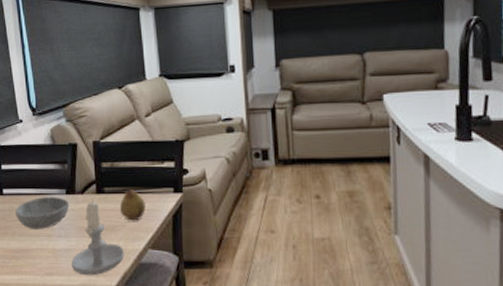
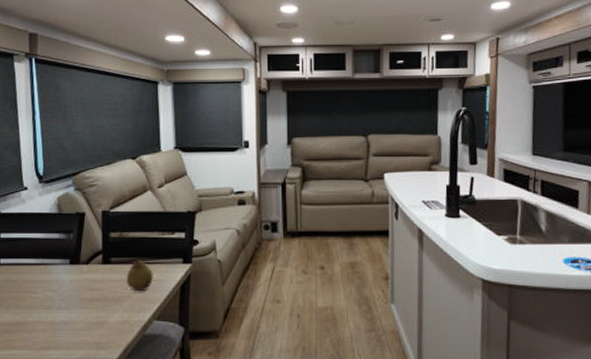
bowl: present [15,196,70,229] -> none [12,266,73,301]
candle: present [71,199,125,276] -> none [70,270,129,349]

